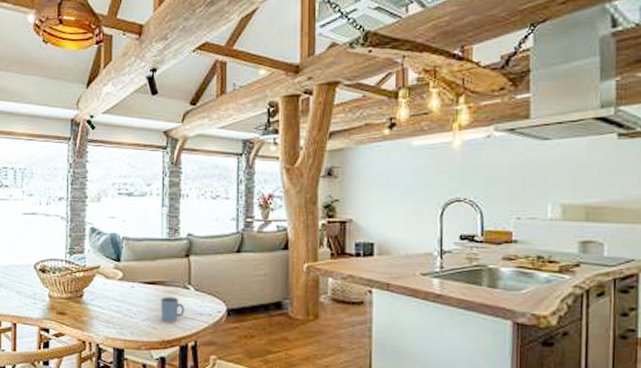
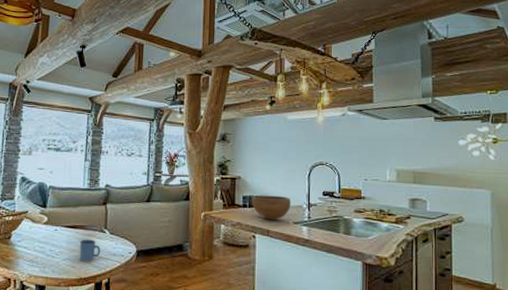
bowl: none [366,241,417,272] -> present [251,195,291,220]

